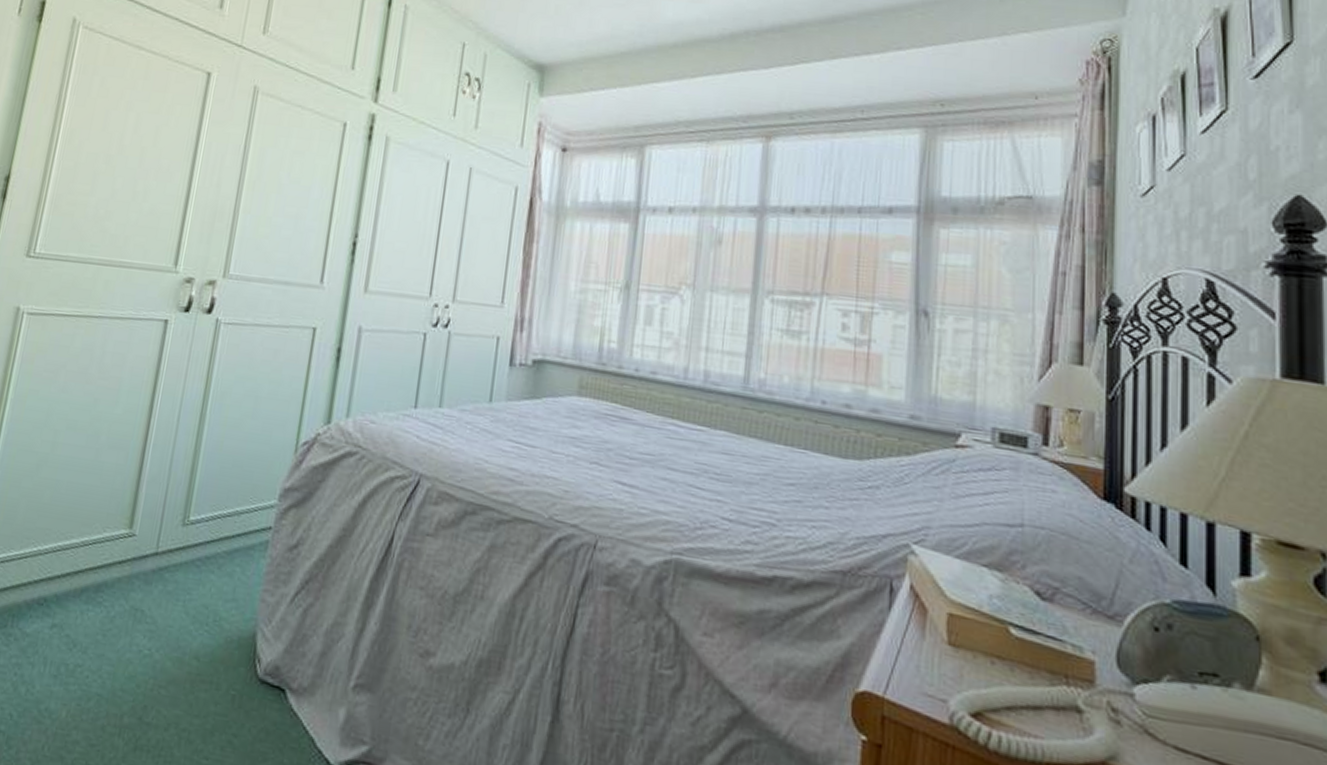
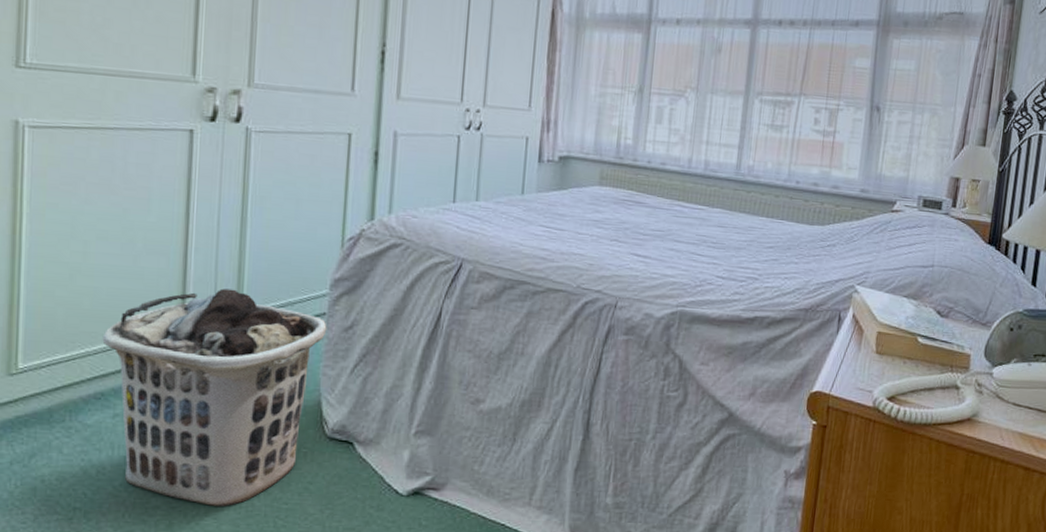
clothes hamper: none [51,490,272,753] -> present [102,288,327,507]

